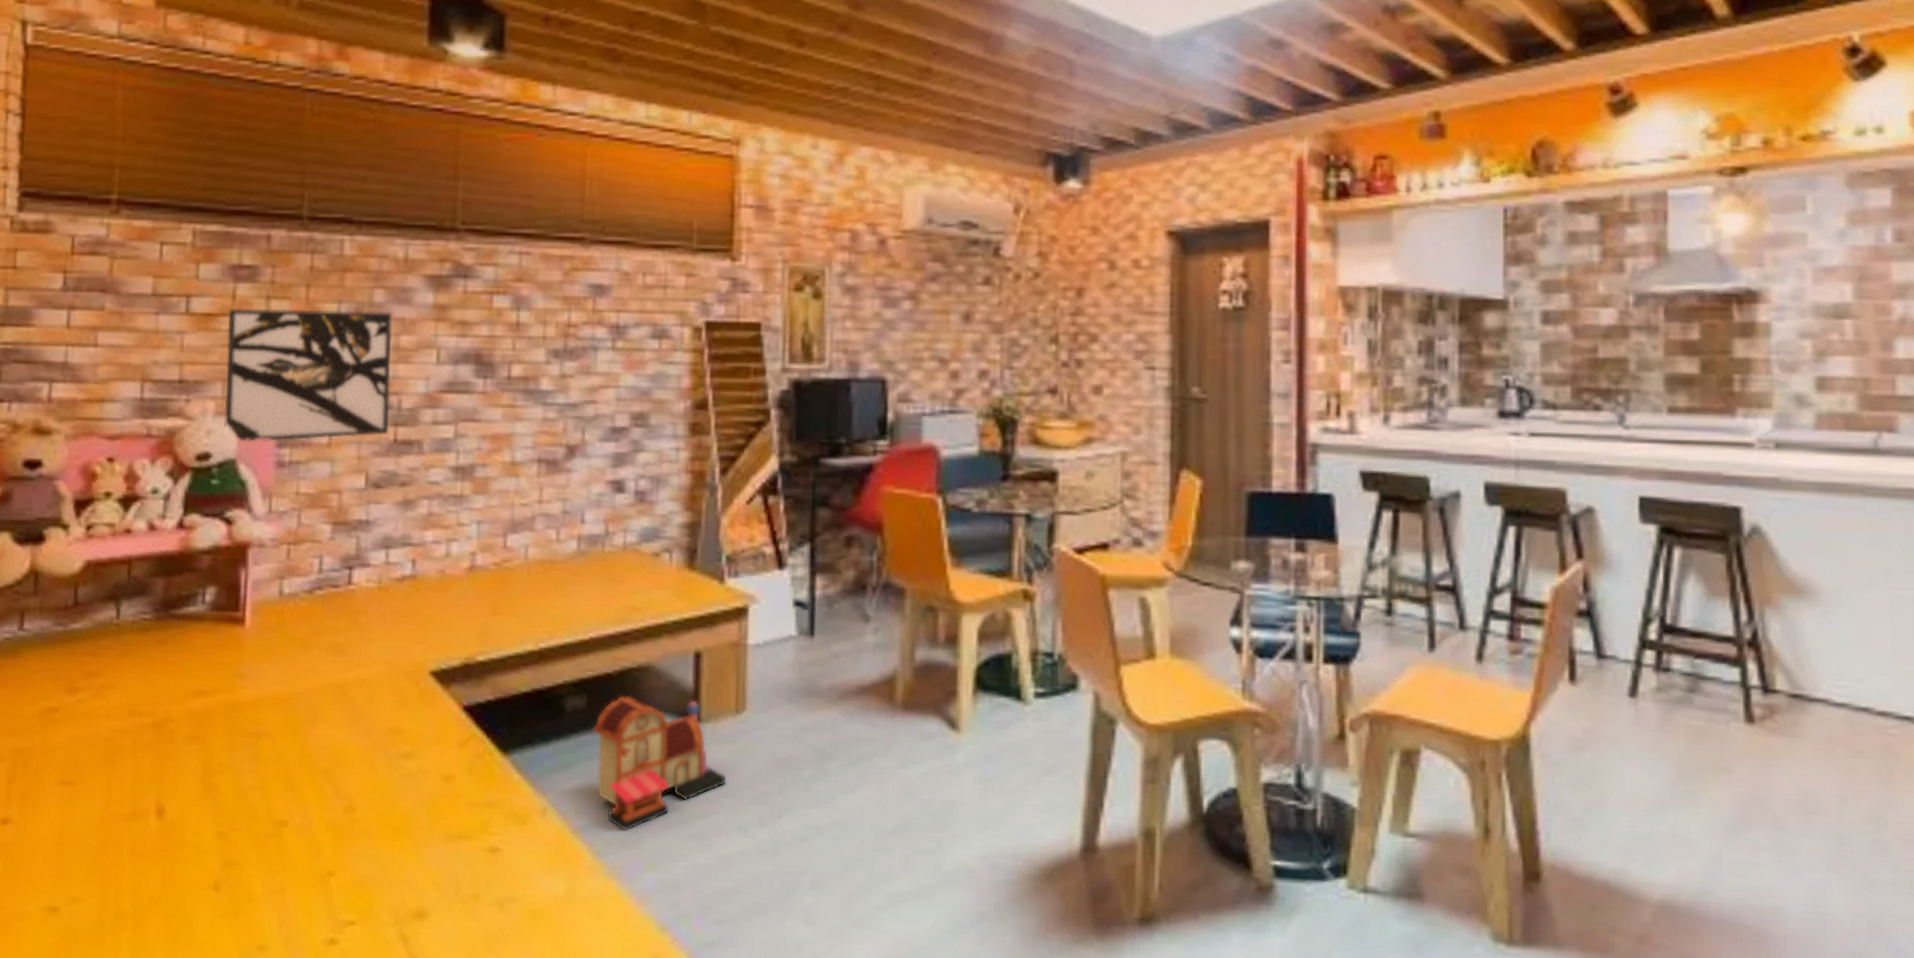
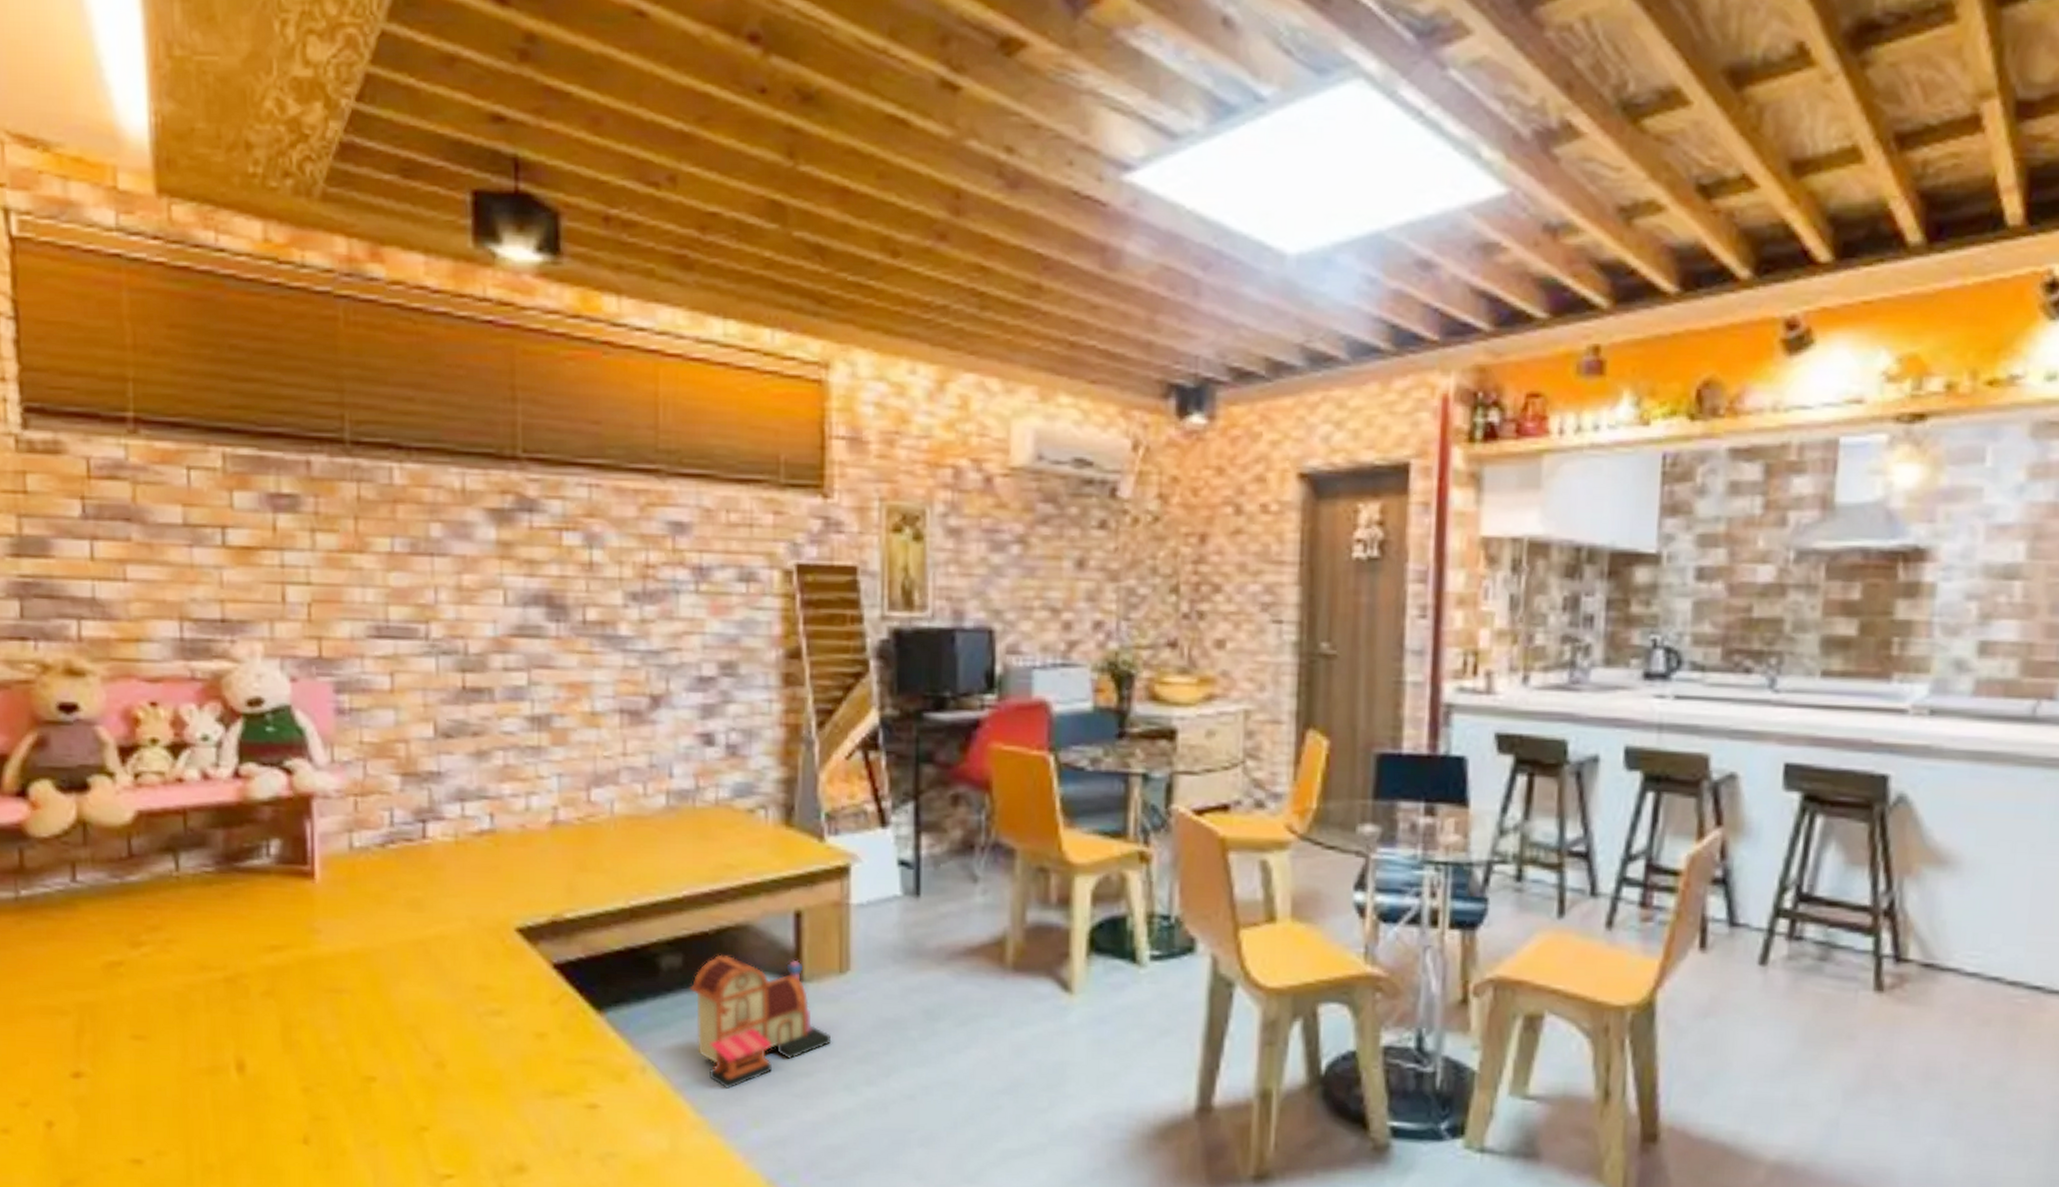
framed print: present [224,309,393,442] -> none [270,542,456,687]

